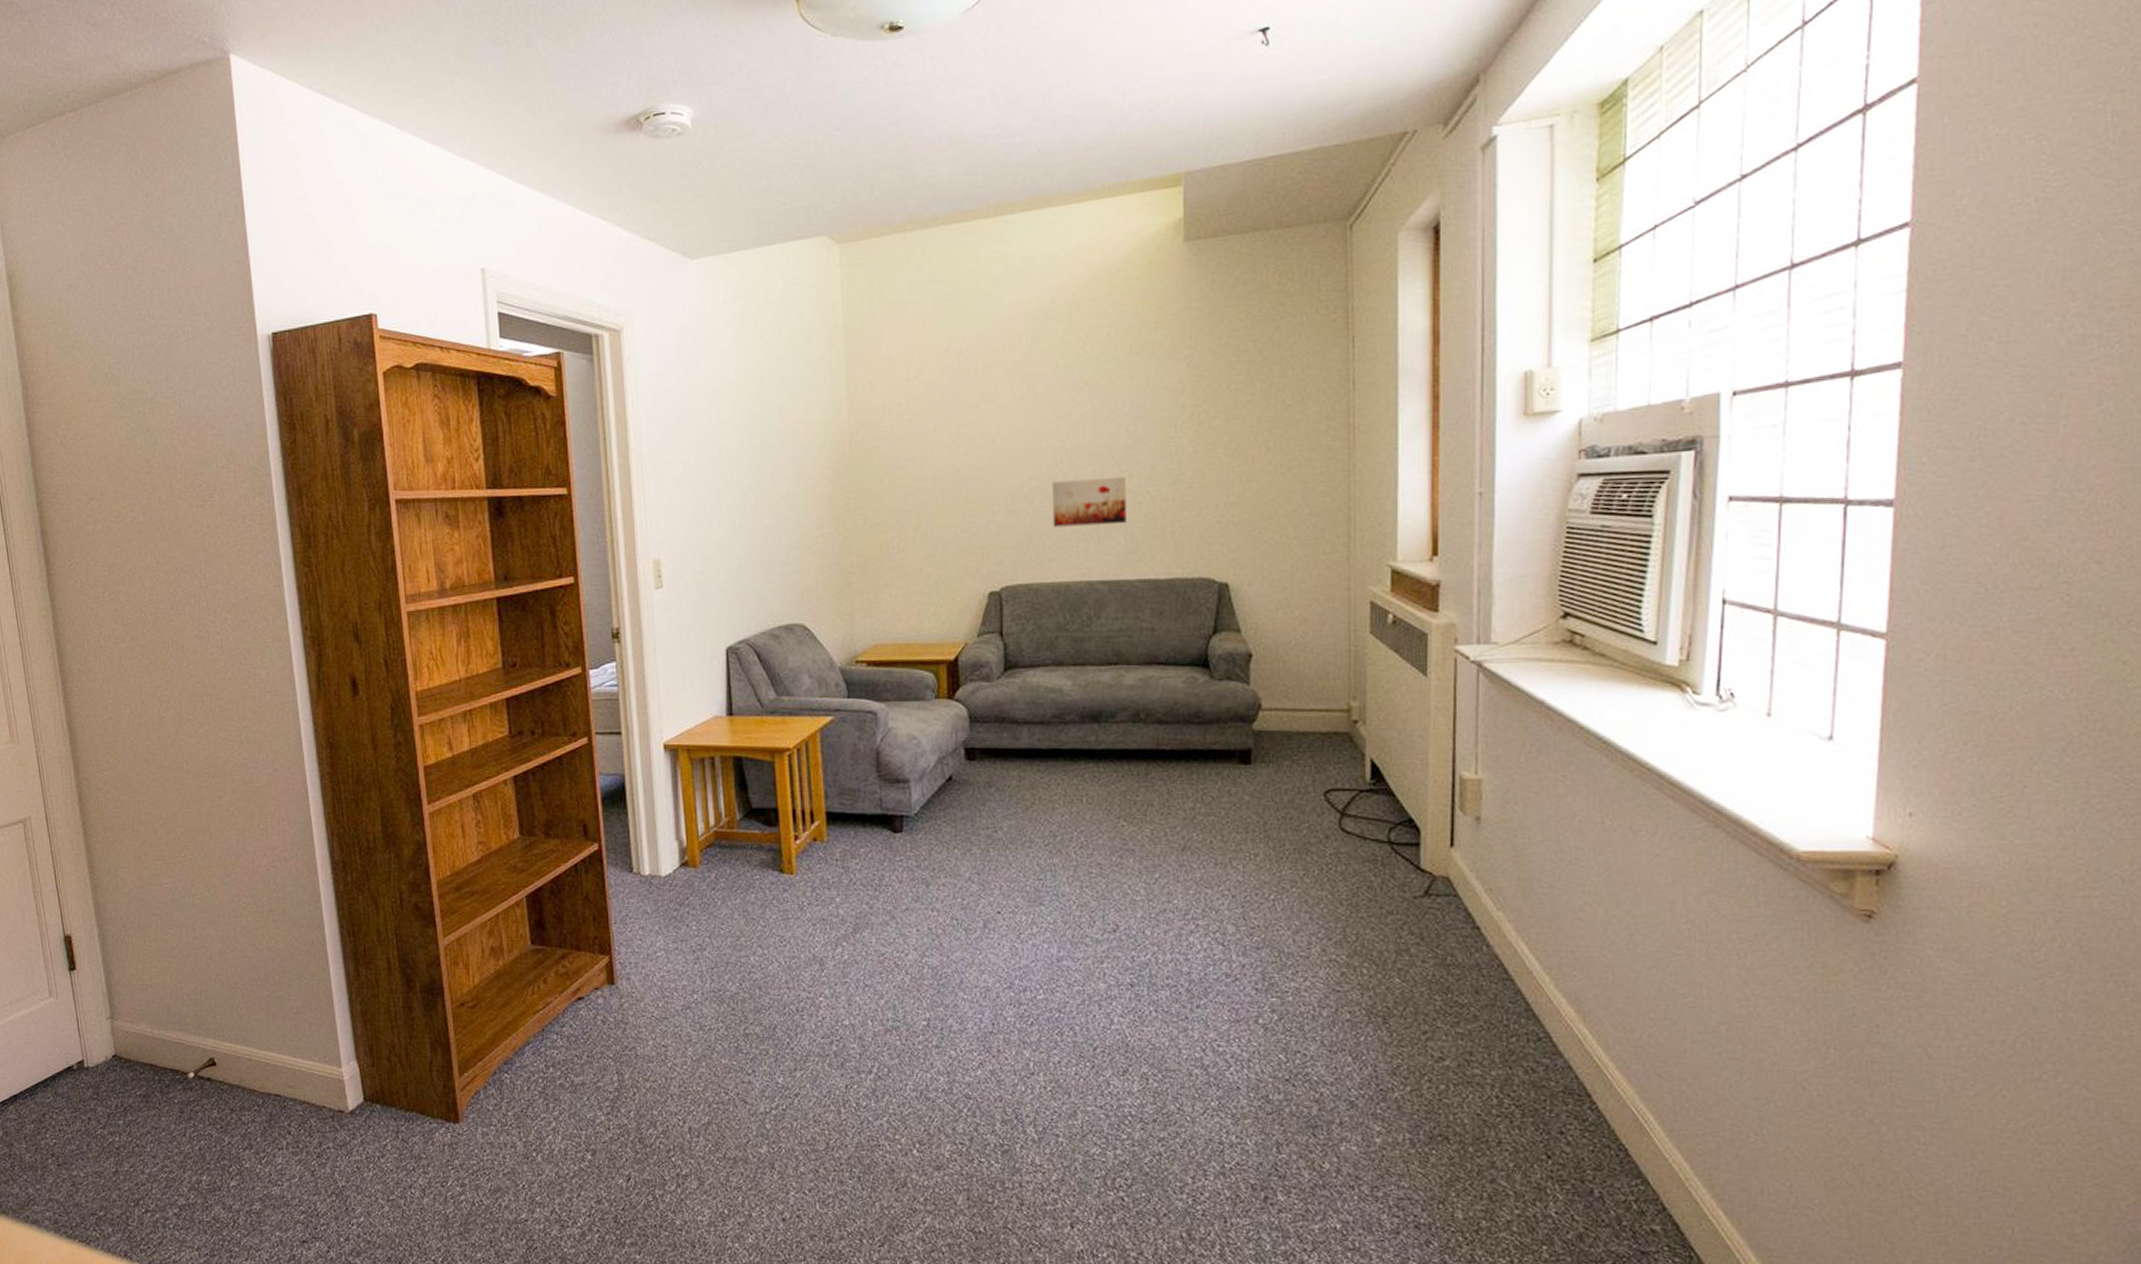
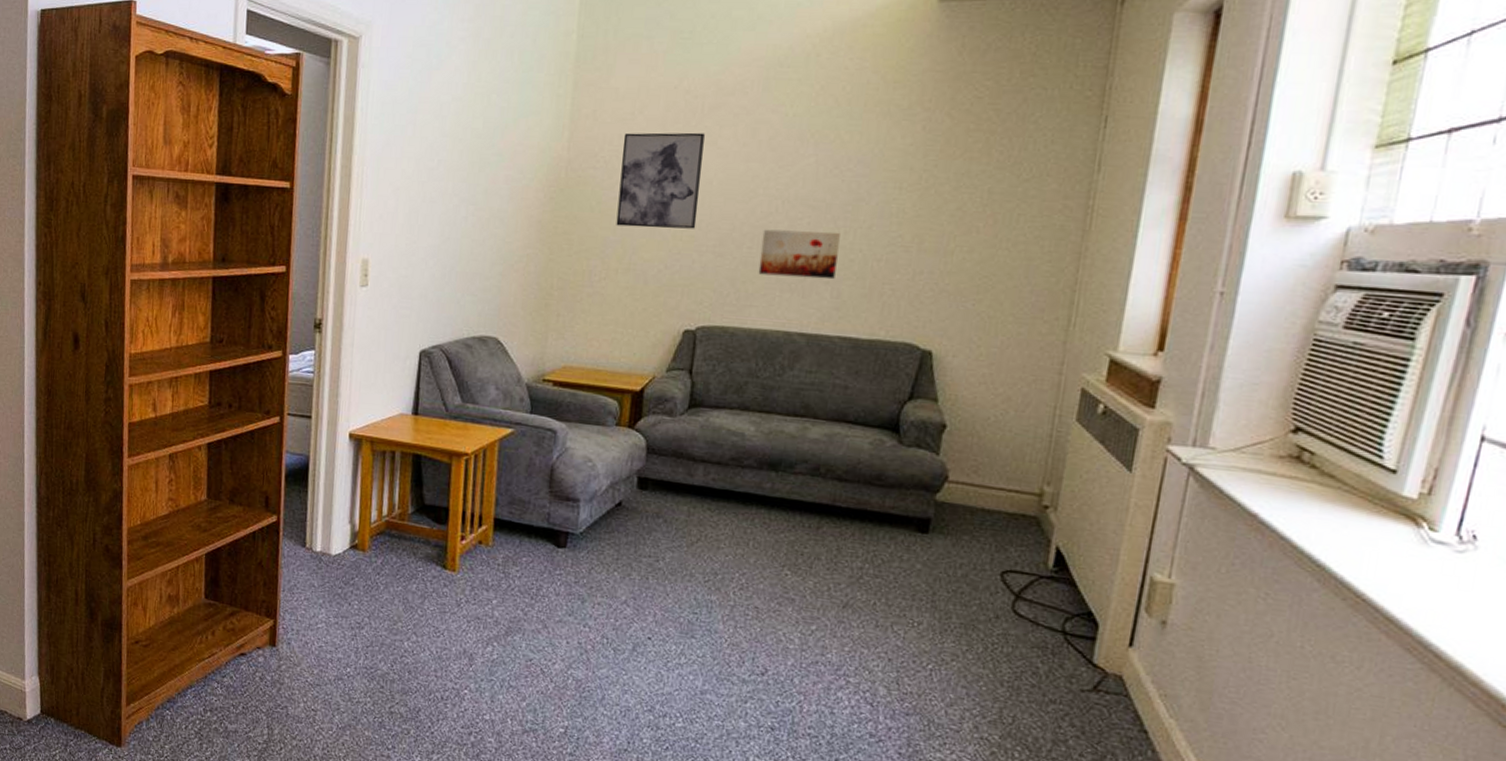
wall art: none [902,392,986,495] -> present [616,132,705,229]

